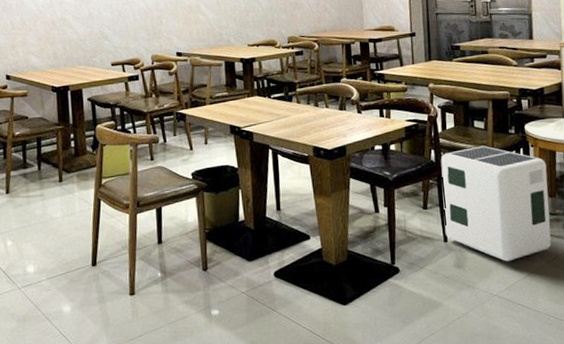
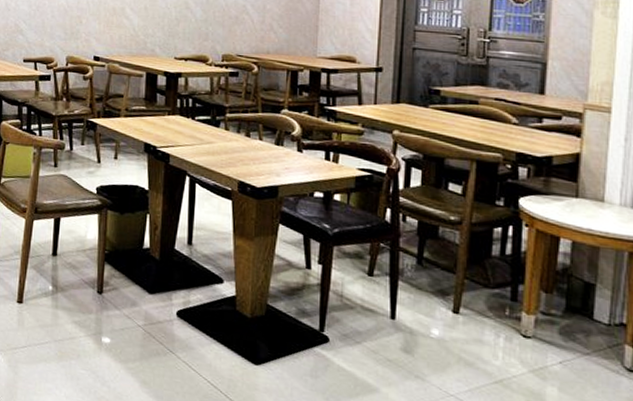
air purifier: present [440,146,551,262] -> none [393,214,544,360]

